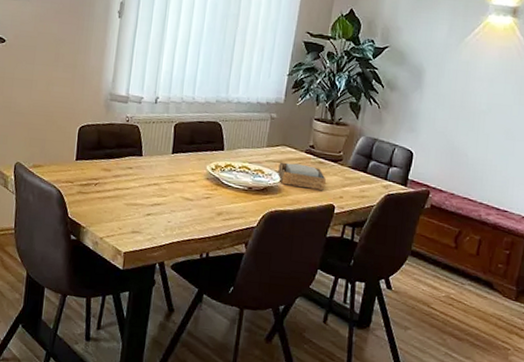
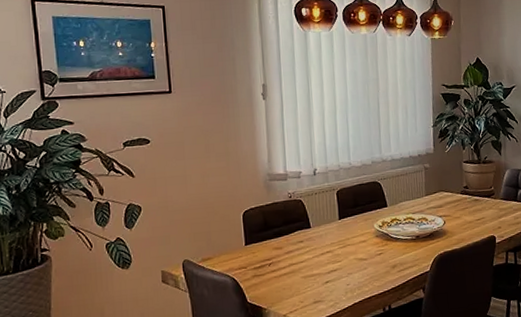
napkin holder: present [278,162,326,191] -> none [439,205,484,227]

